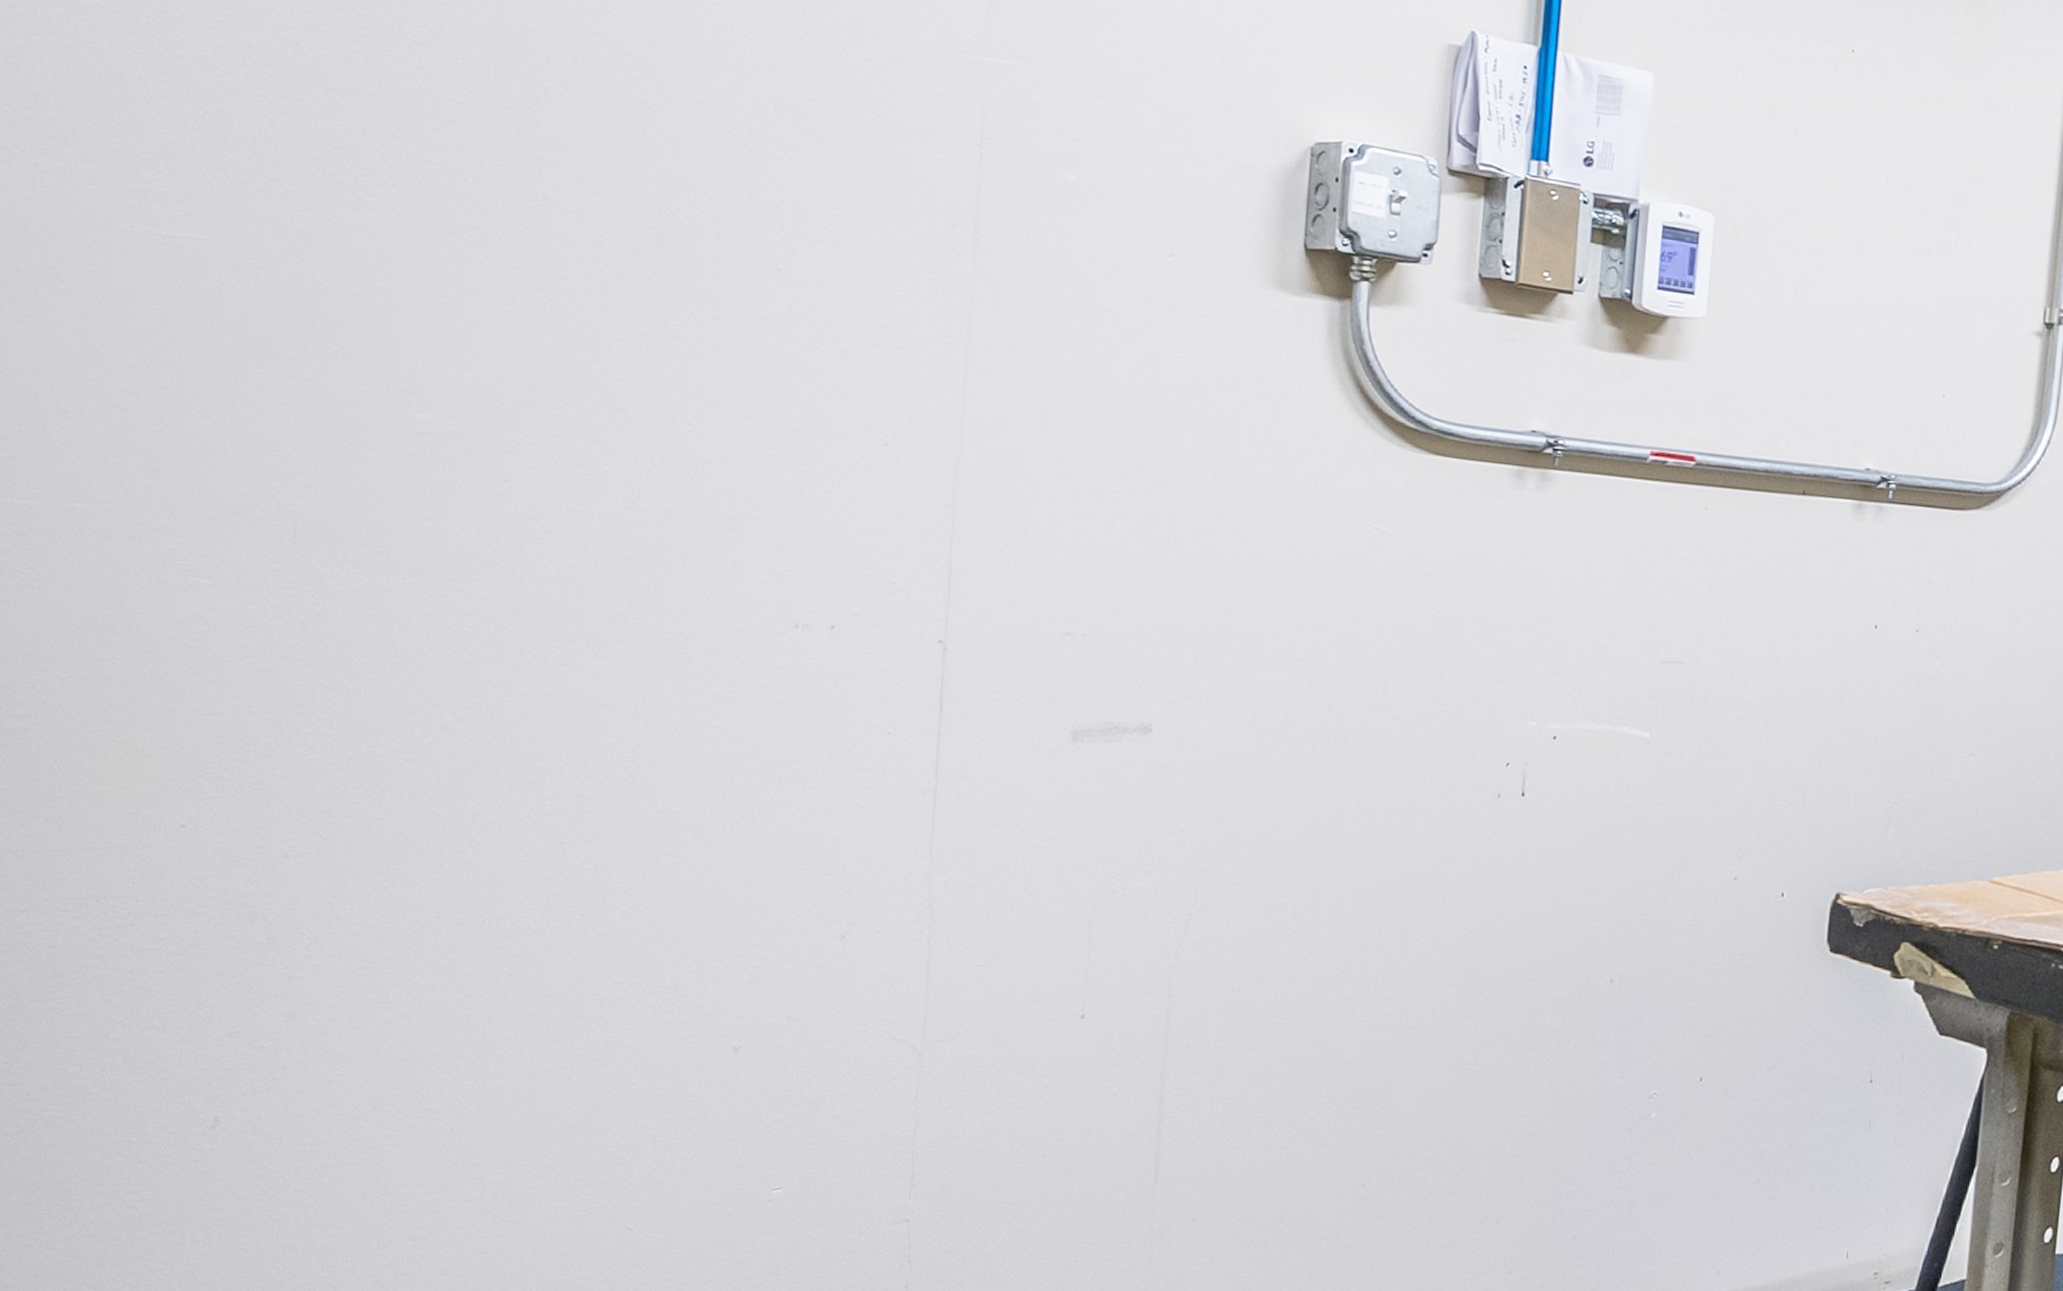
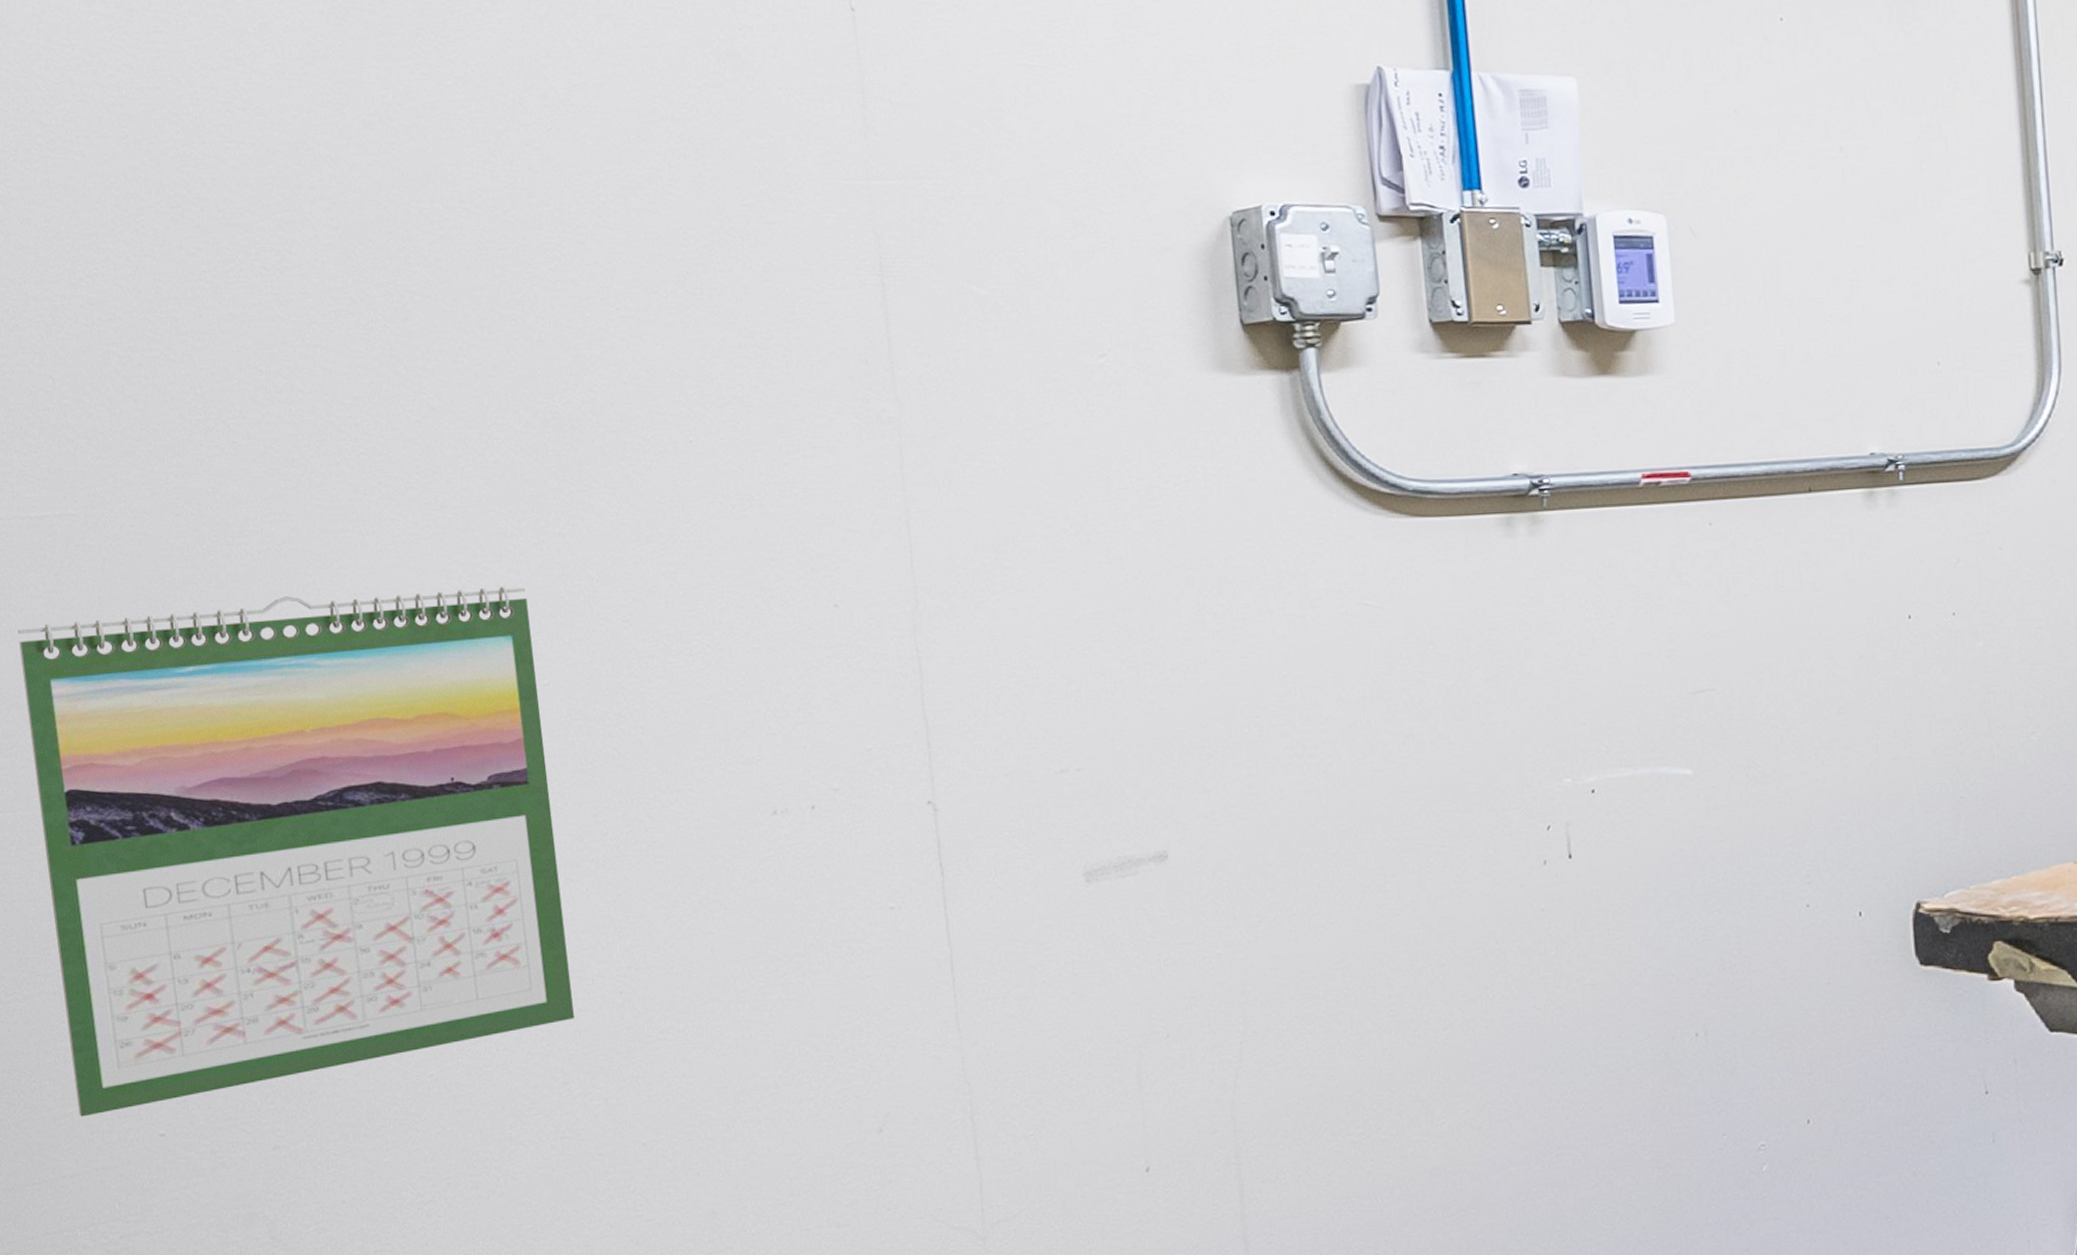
calendar: none [110,335,604,797] -> present [17,586,574,1117]

